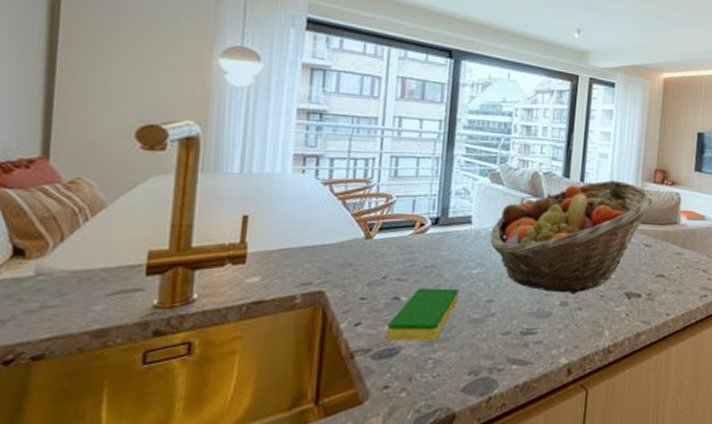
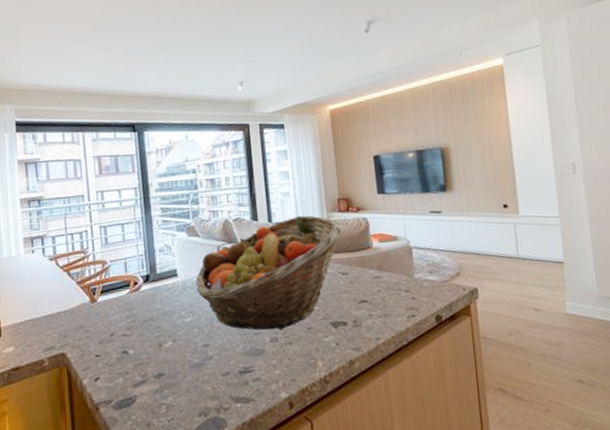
dish sponge: present [387,288,458,341] -> none [122,337,178,391]

